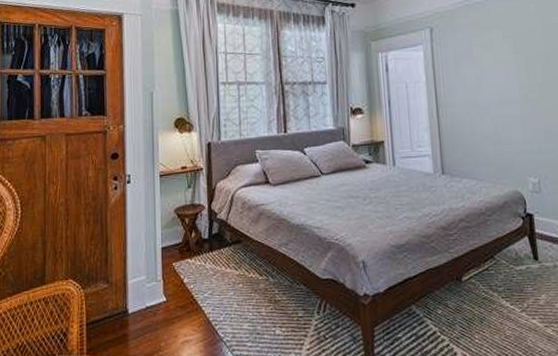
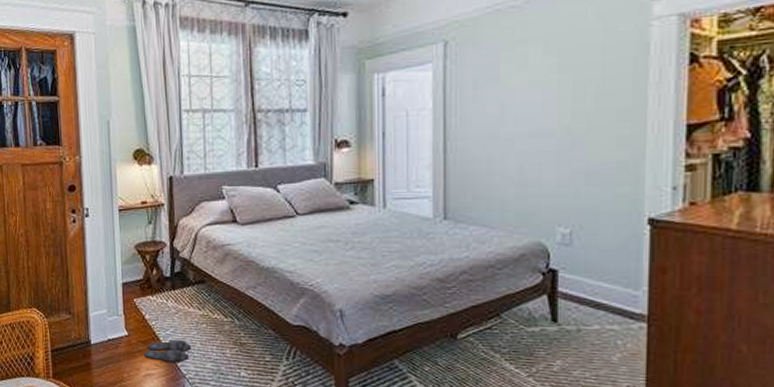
slippers: none [182,301,228,326] -> present [144,339,191,363]

